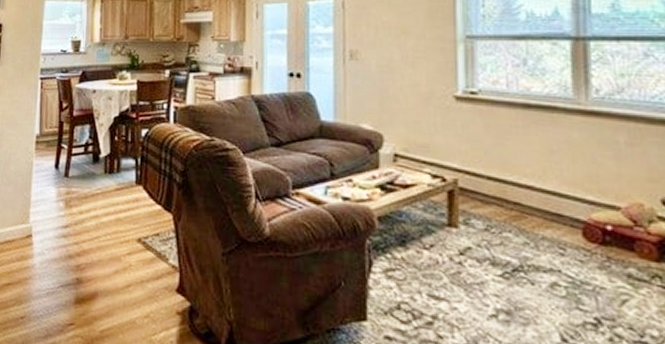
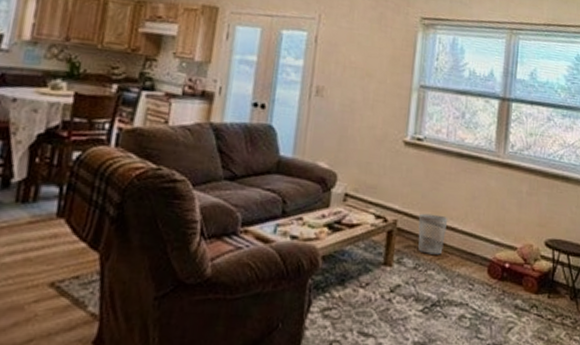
wastebasket: none [483,171,521,216] -> present [418,213,448,255]

